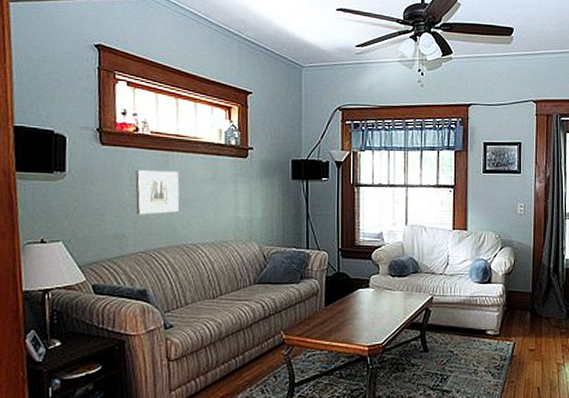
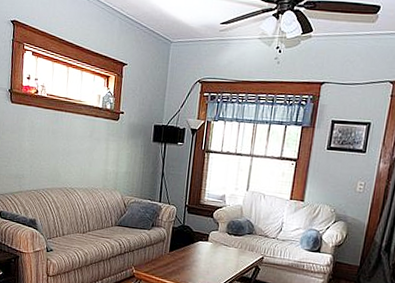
wall art: present [135,169,180,215] -> none [32,124,65,162]

